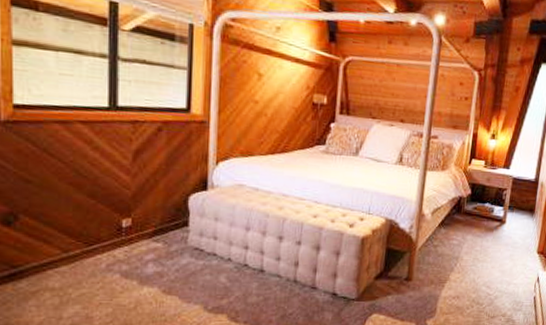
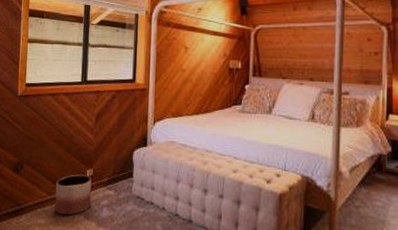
planter: none [75,225,130,275] -> present [55,174,92,215]

